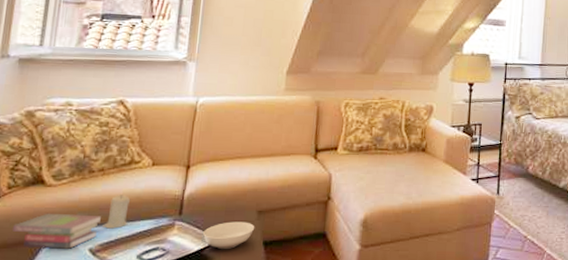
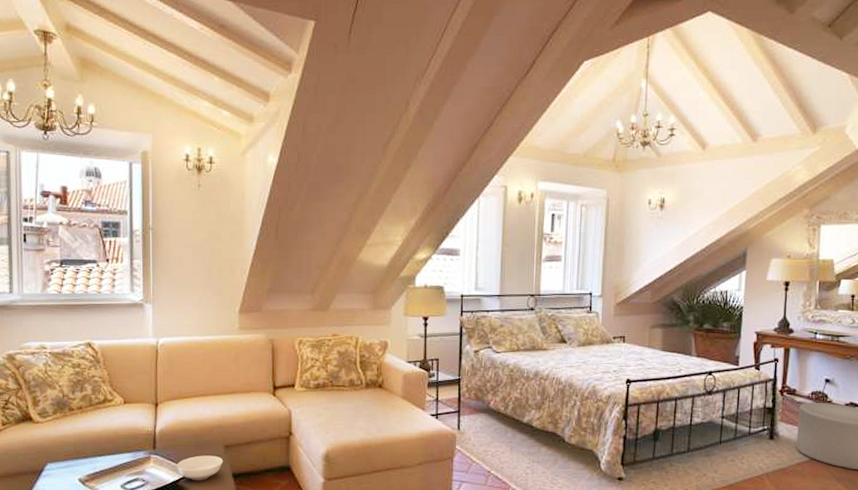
books: present [13,213,101,249] -> none [12,447,85,479]
candle: present [102,195,131,229] -> none [87,430,110,461]

